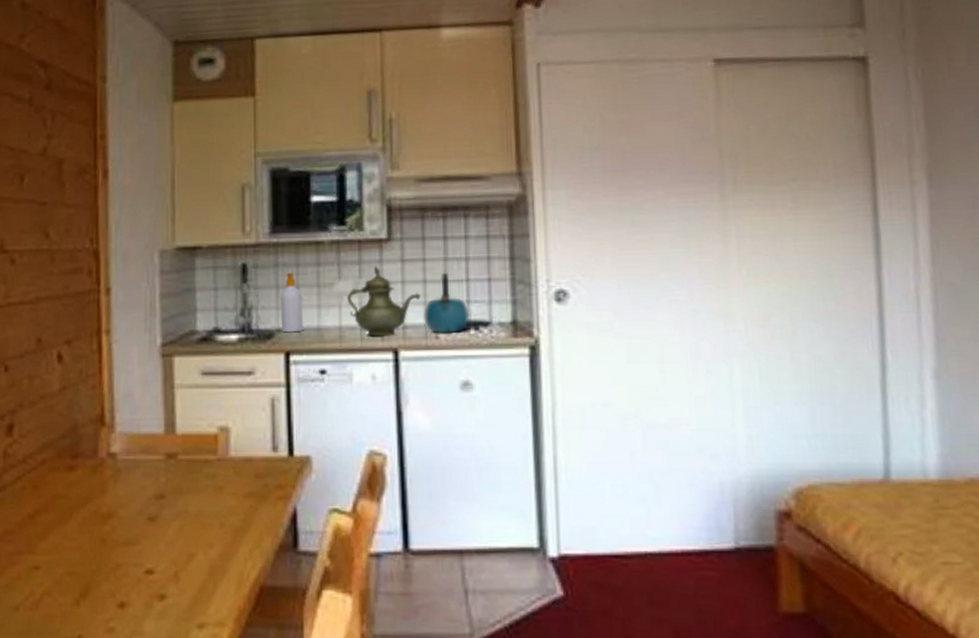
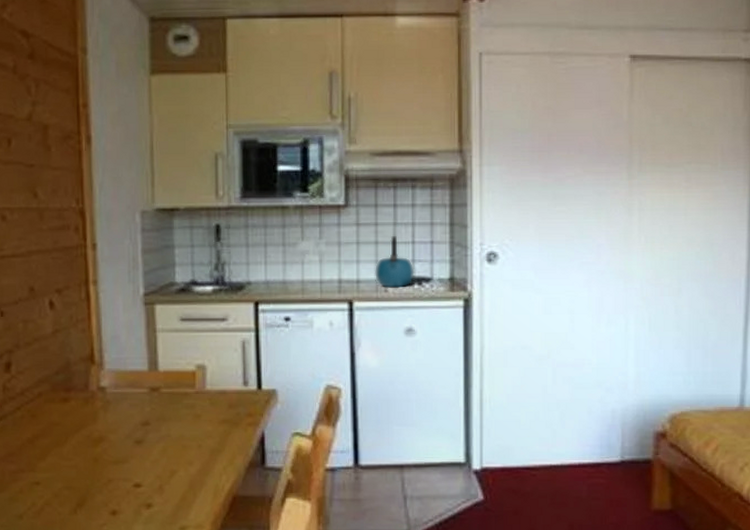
soap bottle: present [280,272,303,333] -> none [250,233,270,285]
teapot: present [347,265,421,338] -> none [309,228,373,290]

